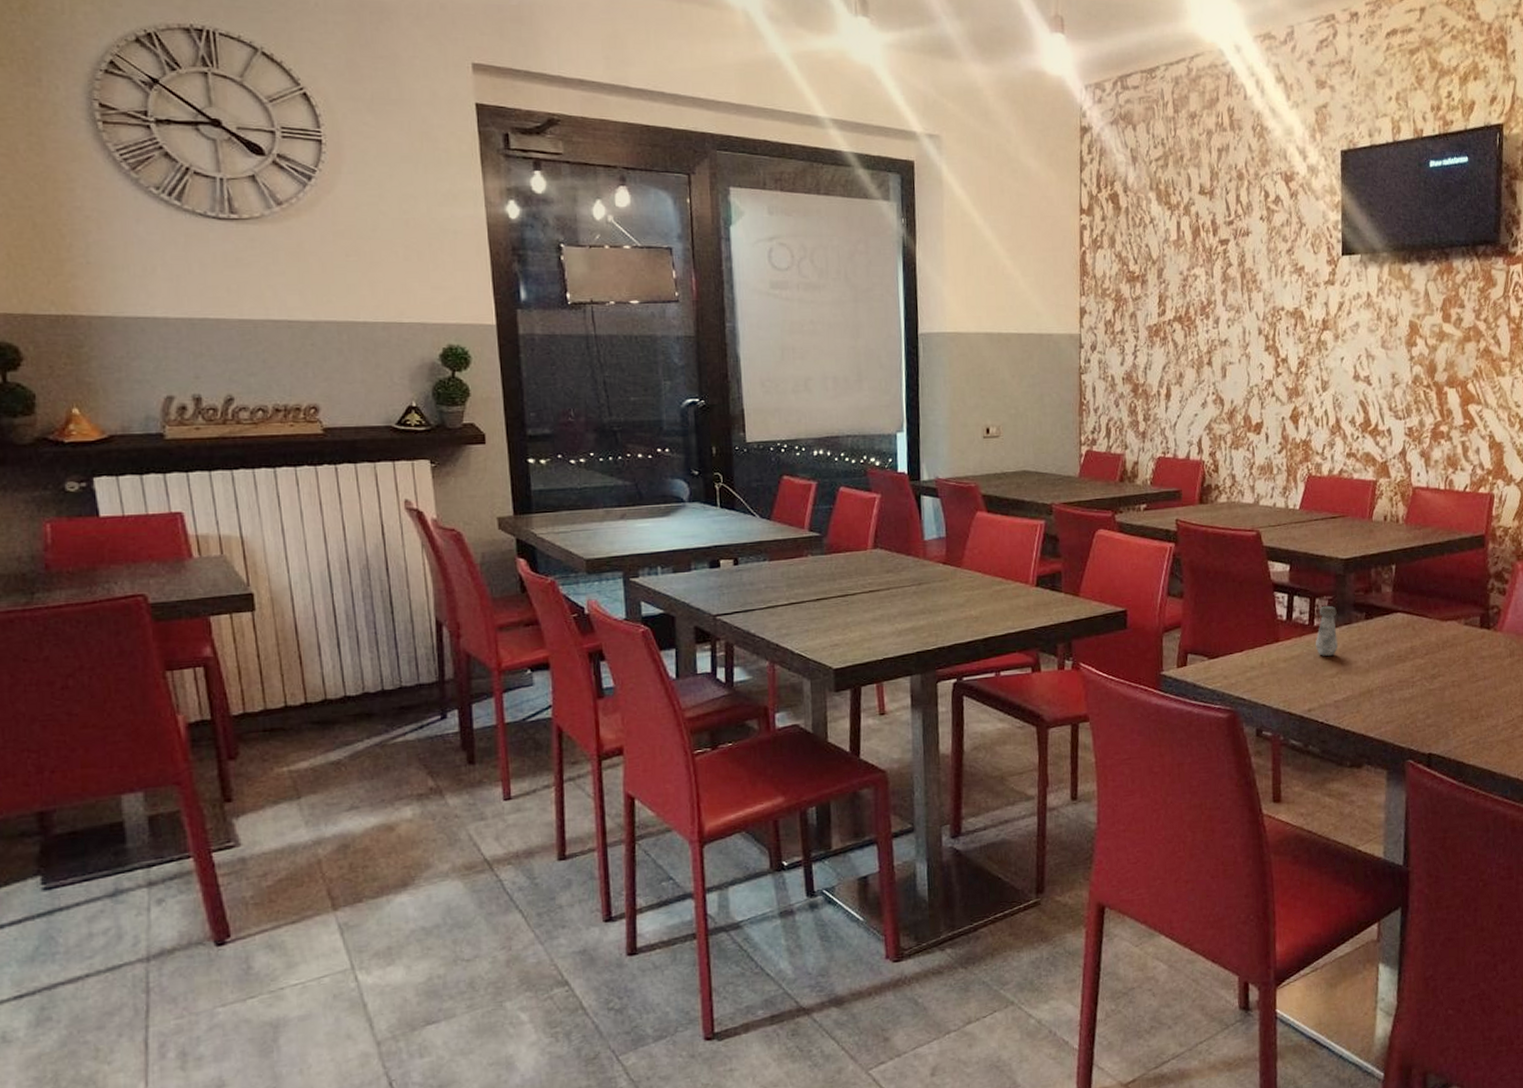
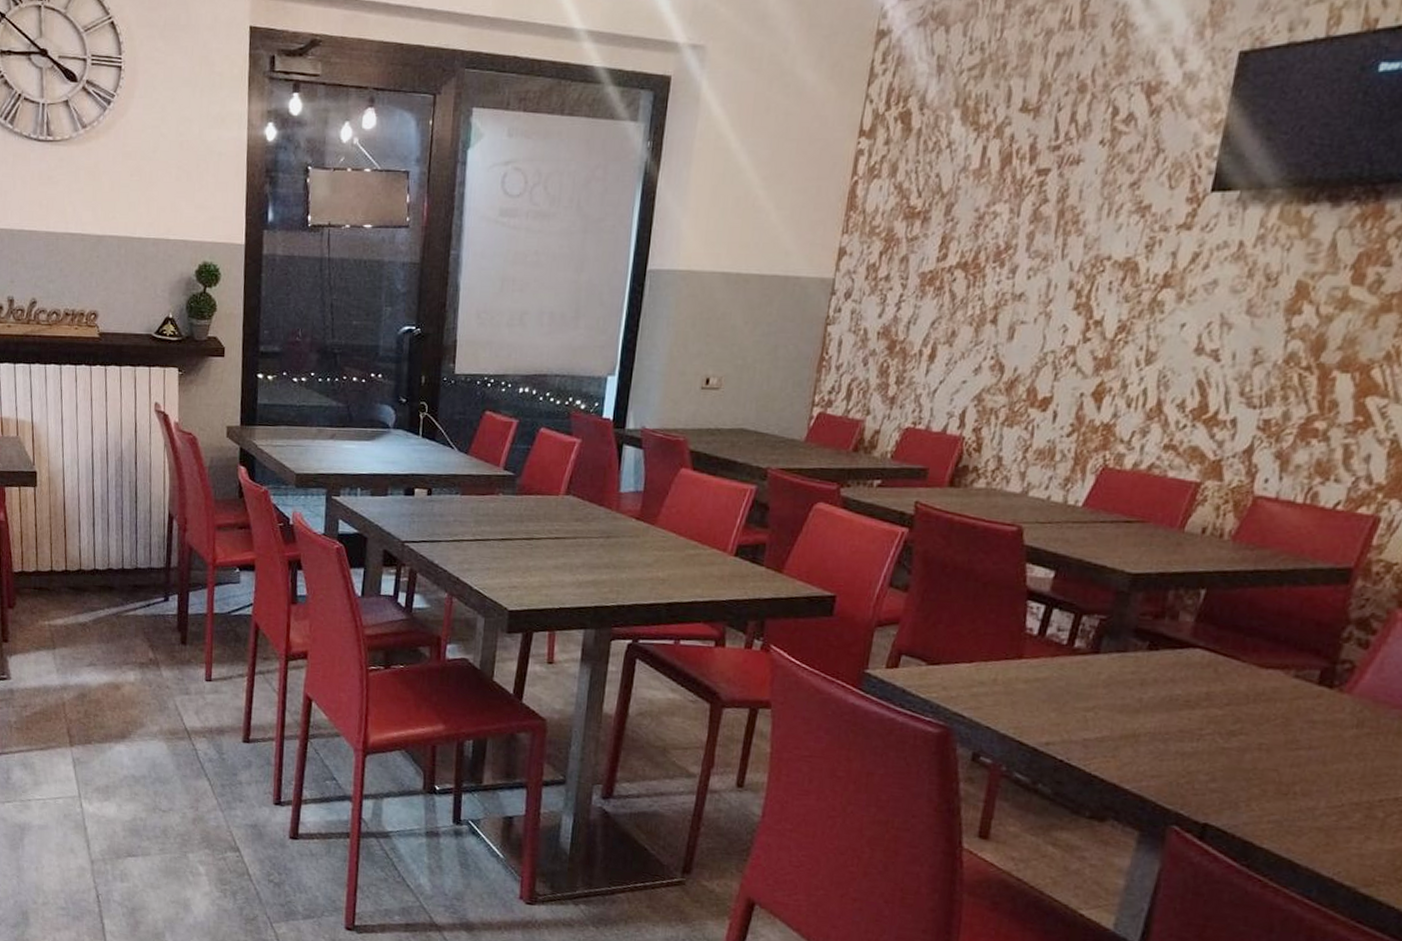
salt shaker: present [1315,605,1338,656] -> none [1070,625,1109,686]

